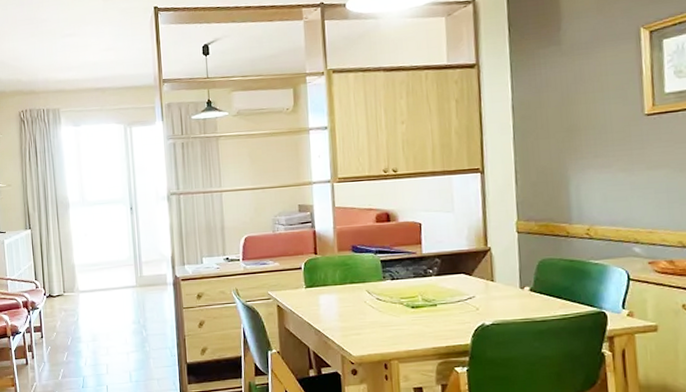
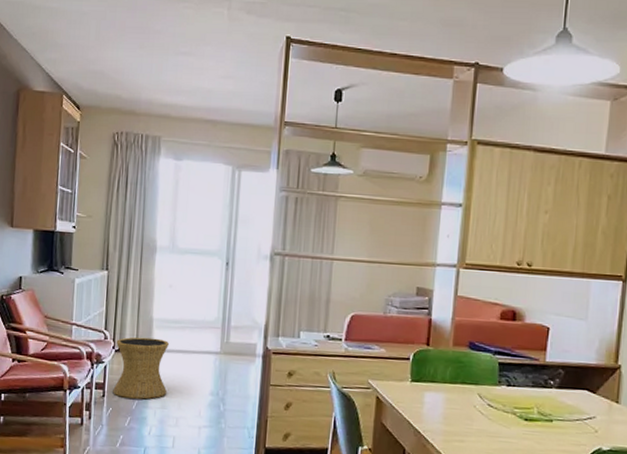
side table: none [46,281,95,336] -> present [113,337,169,400]

